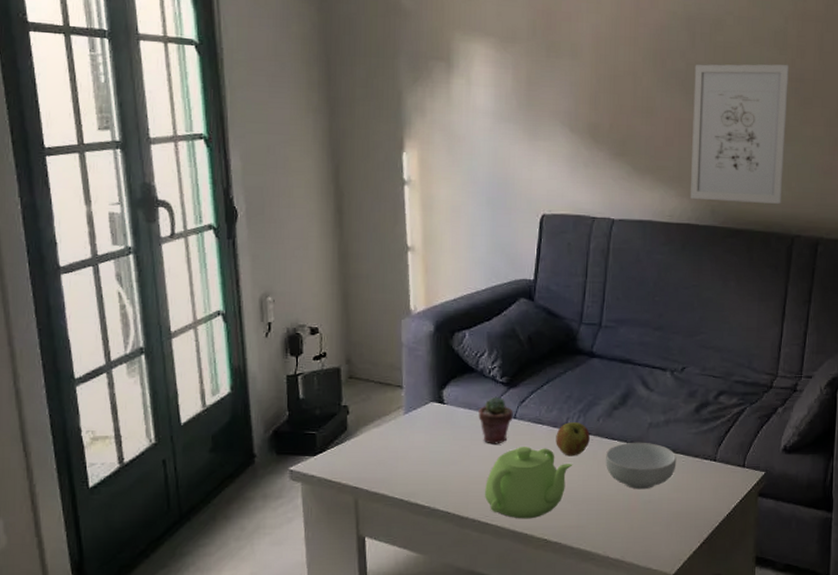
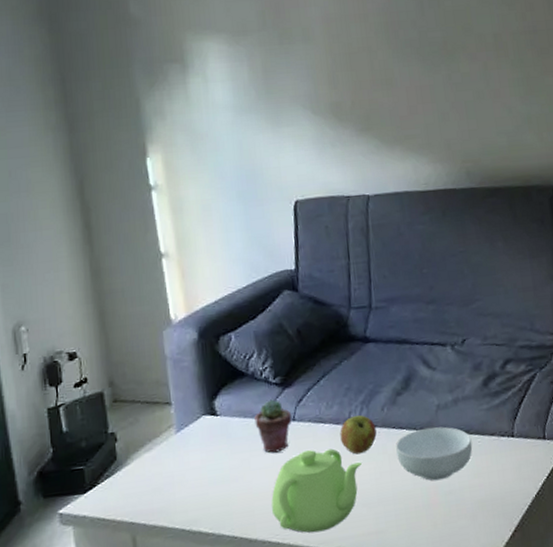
wall art: present [691,64,789,204] -> none [427,18,536,163]

